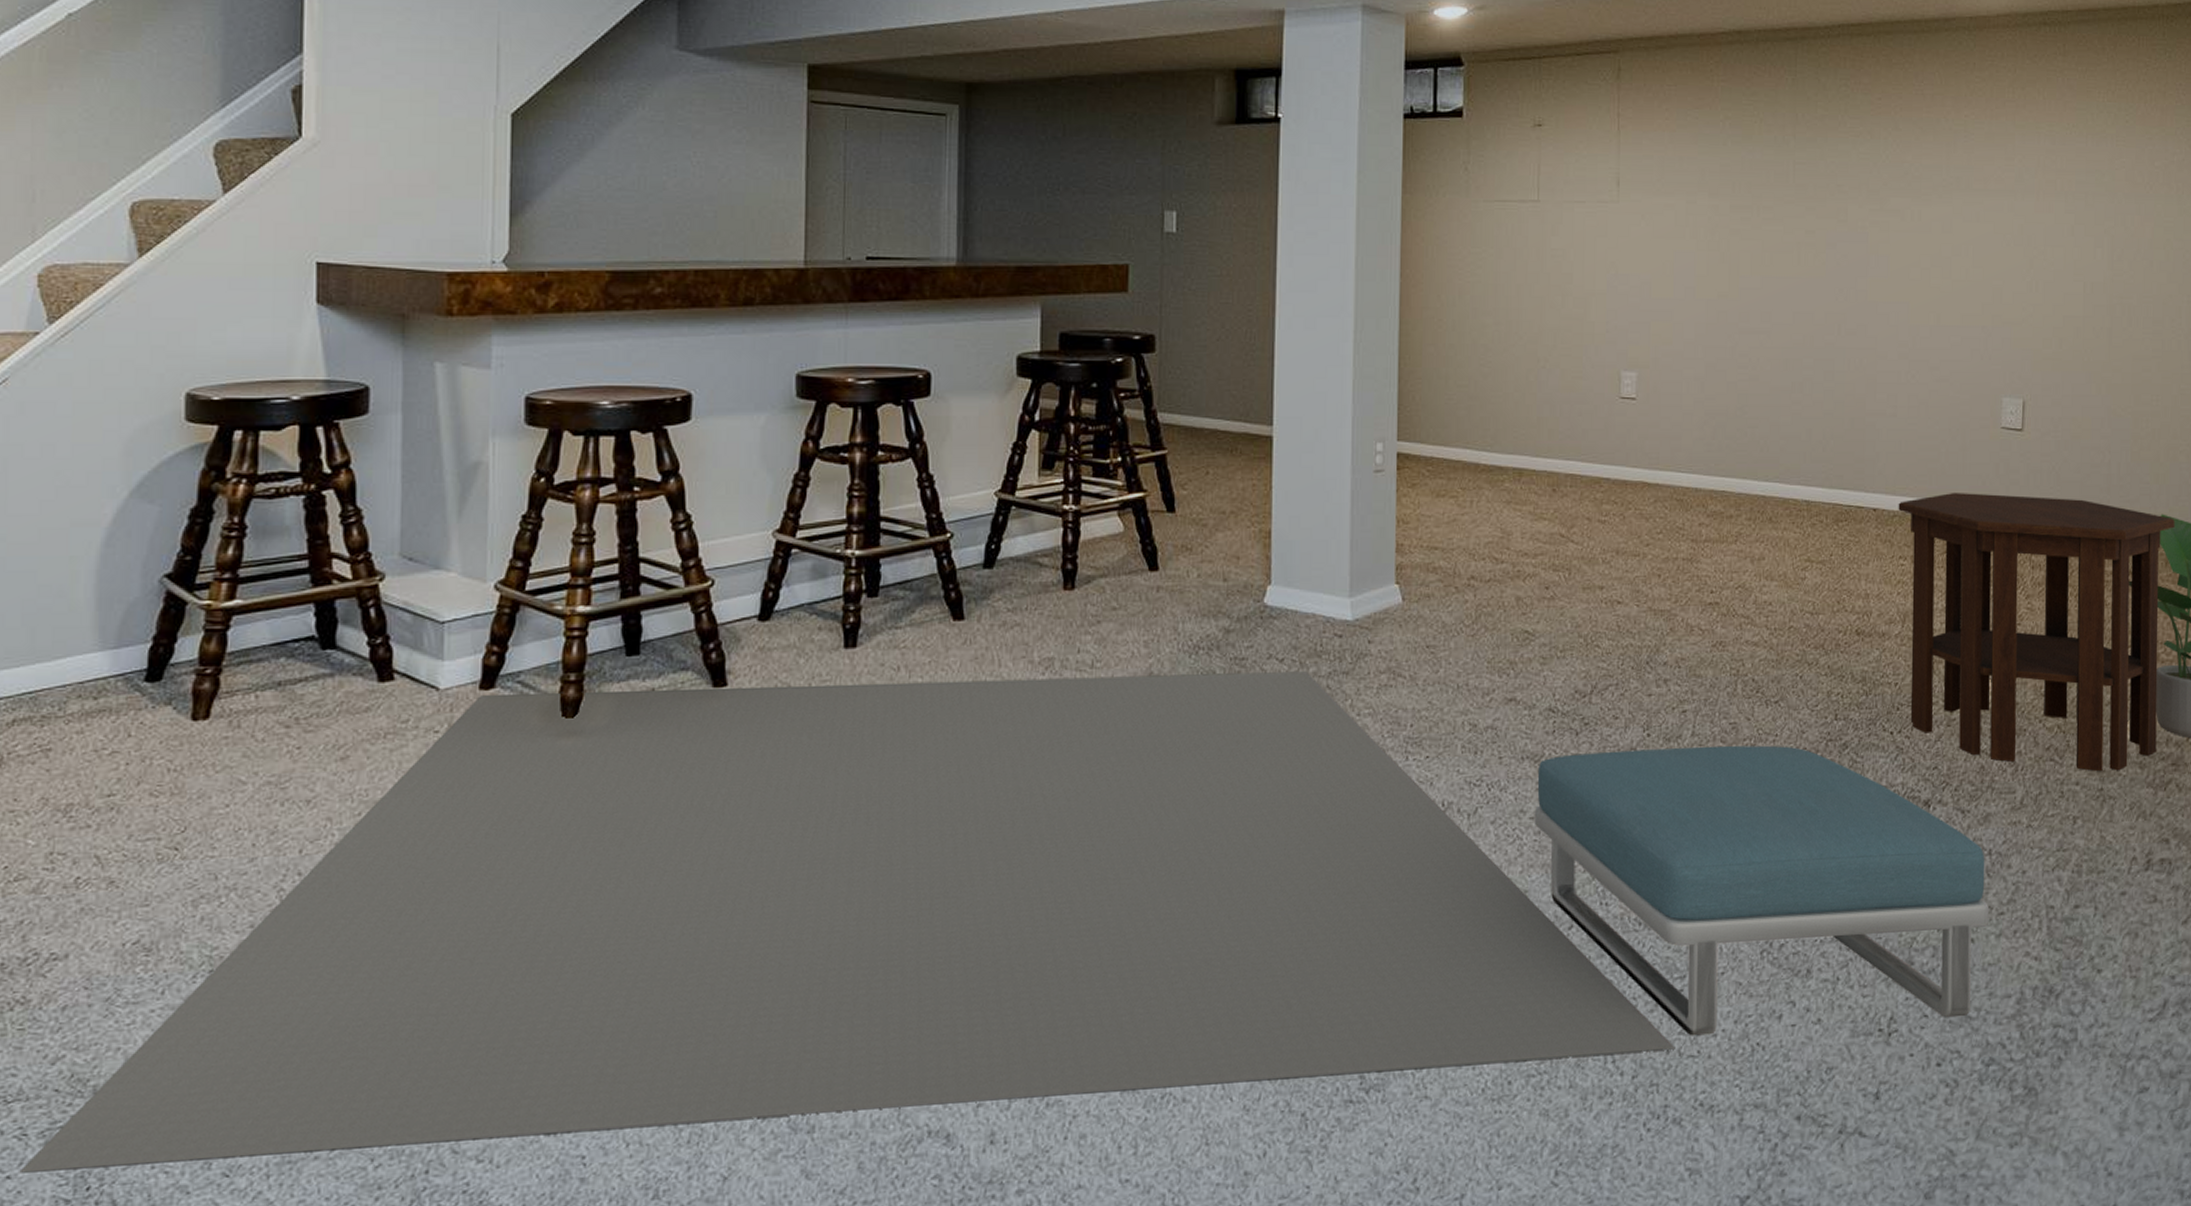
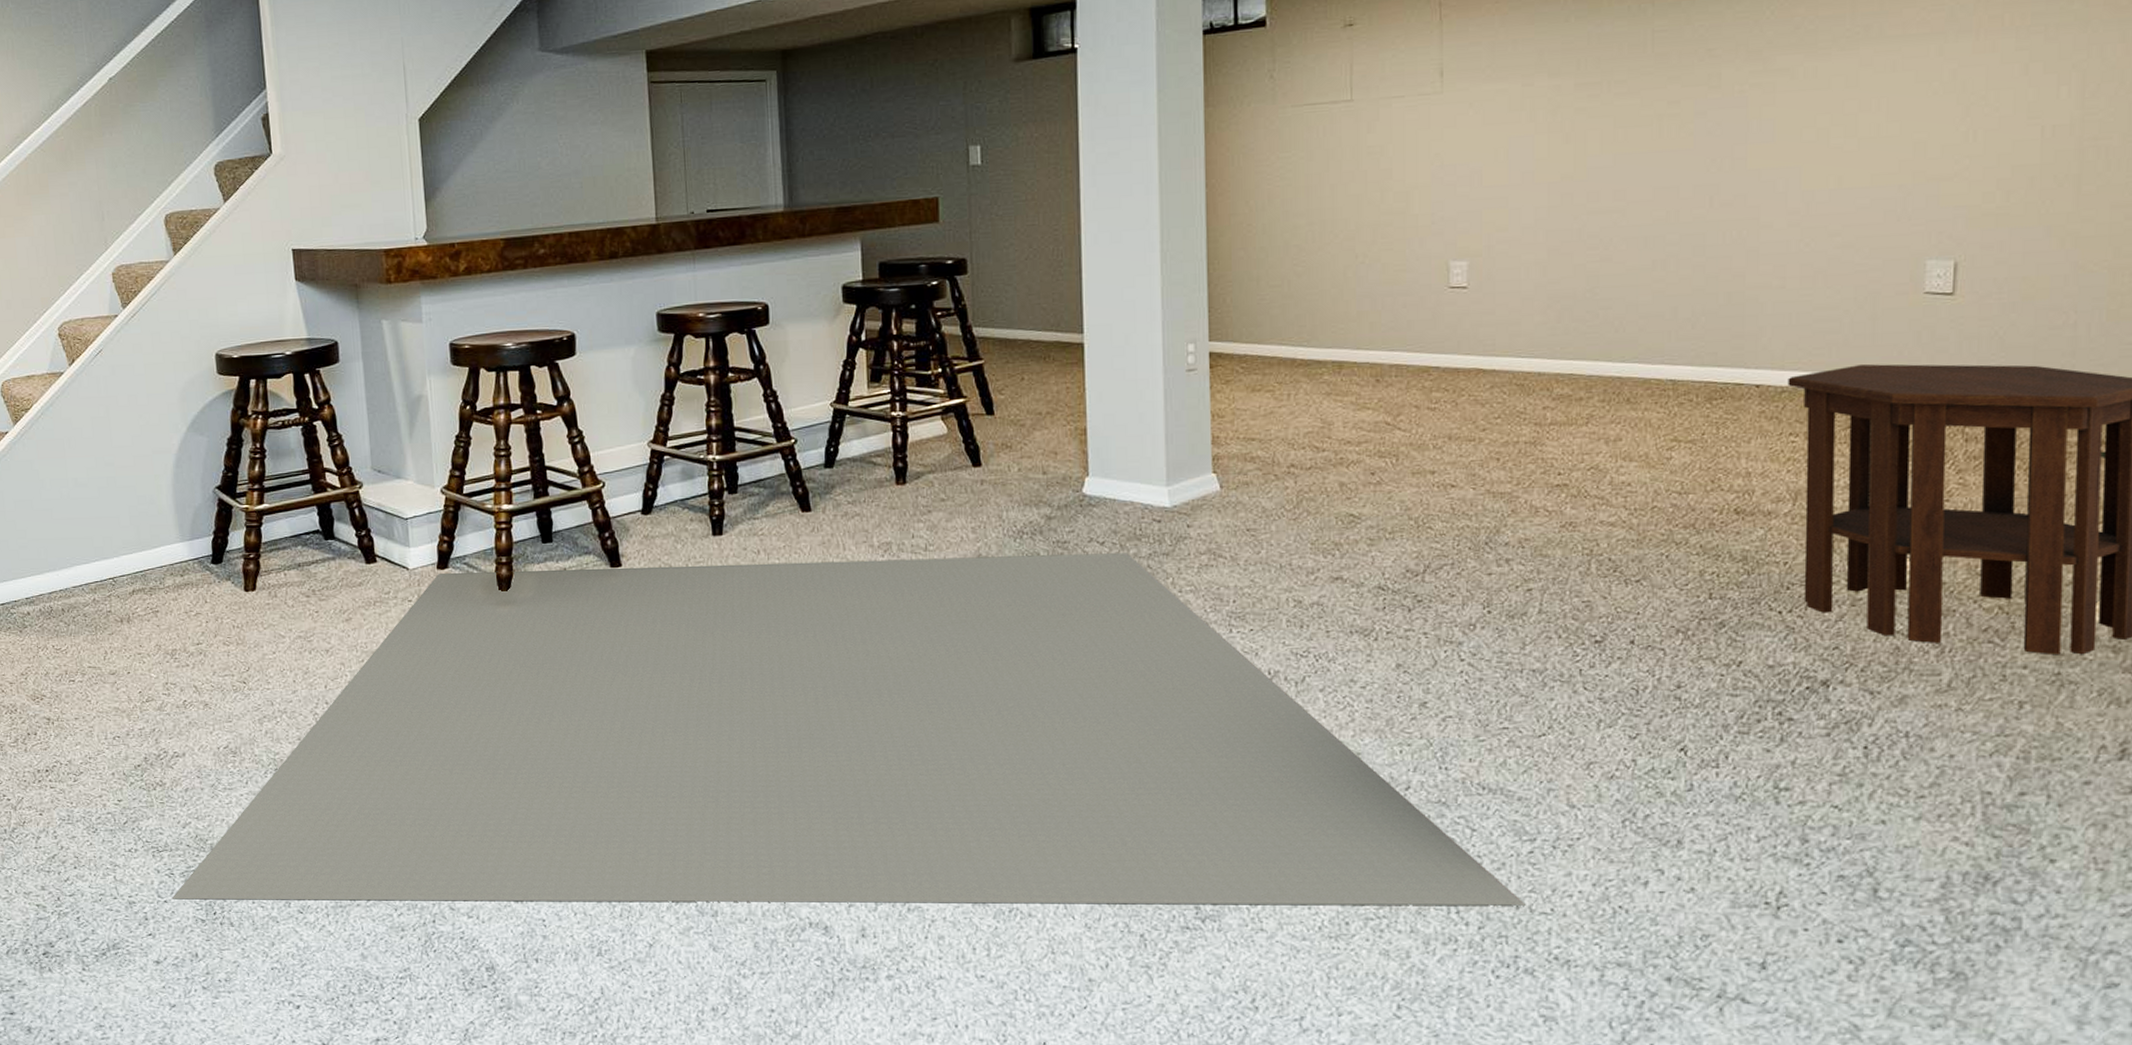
footstool: present [1535,745,1988,1036] -> none [1366,622,1904,897]

